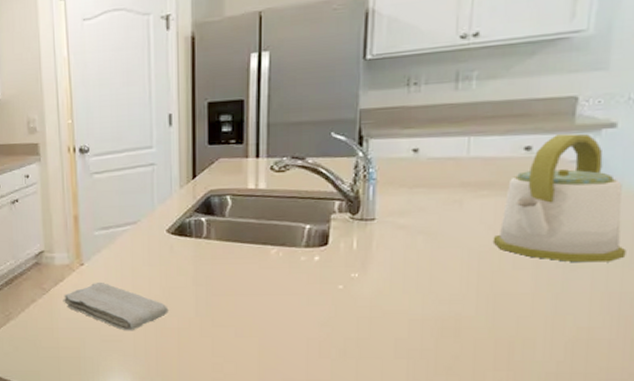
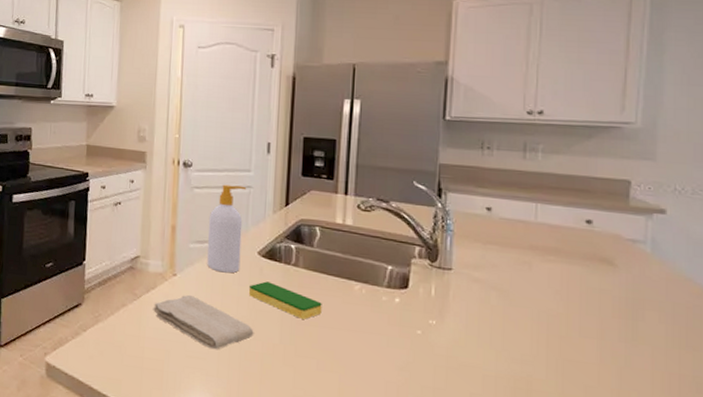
soap bottle: none [112,164,149,256] -> present [207,184,246,273]
dish sponge: none [159,258,237,290] -> present [248,281,322,319]
kettle: present [492,133,627,263] -> none [560,213,682,342]

